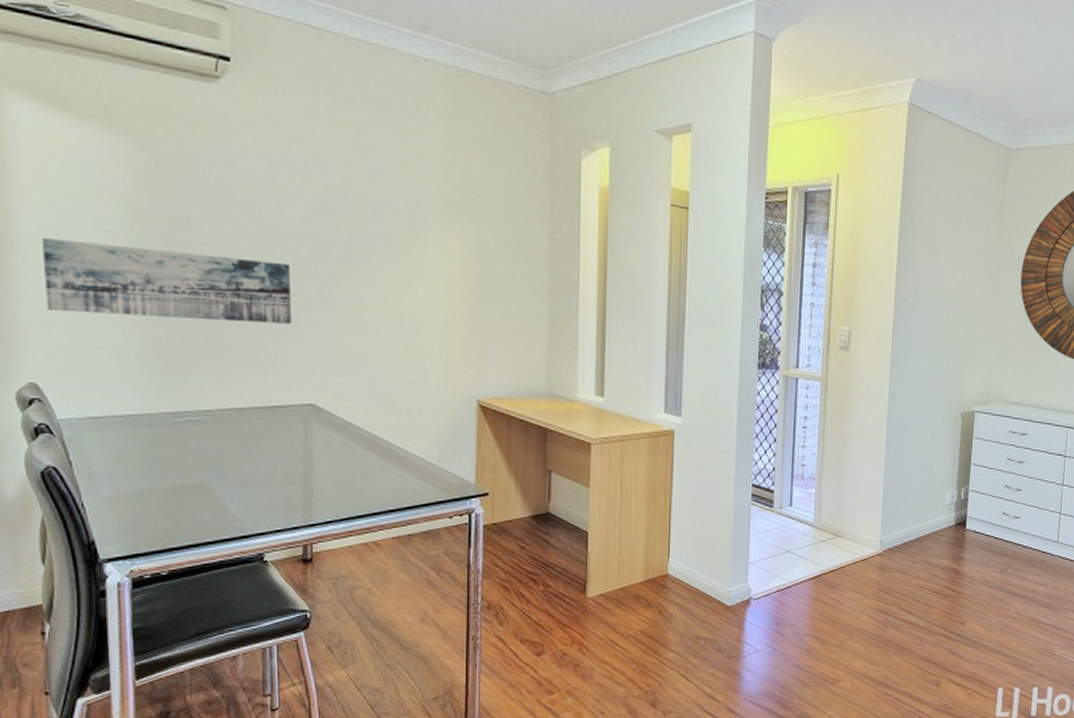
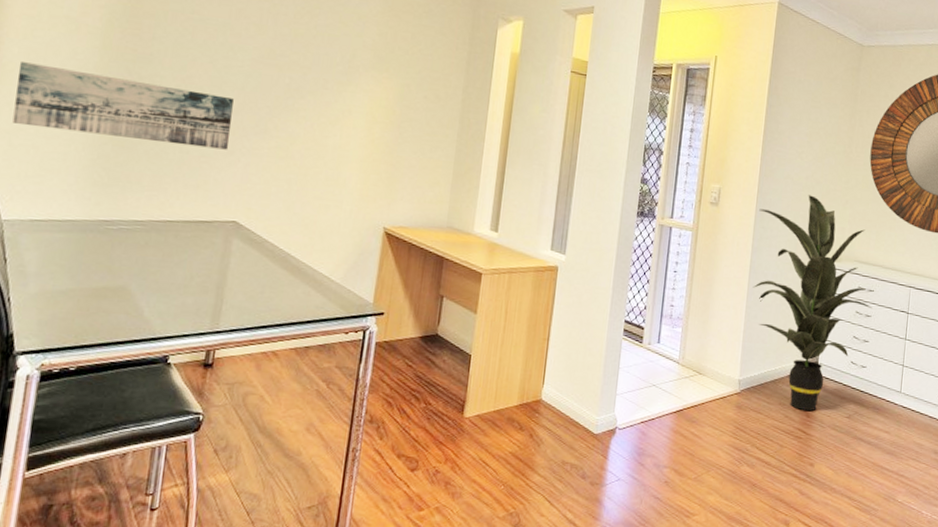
indoor plant: none [891,331,1026,567] -> present [753,195,872,411]

